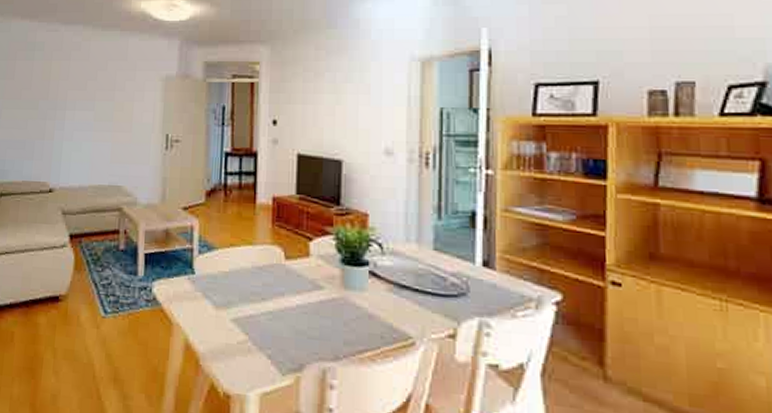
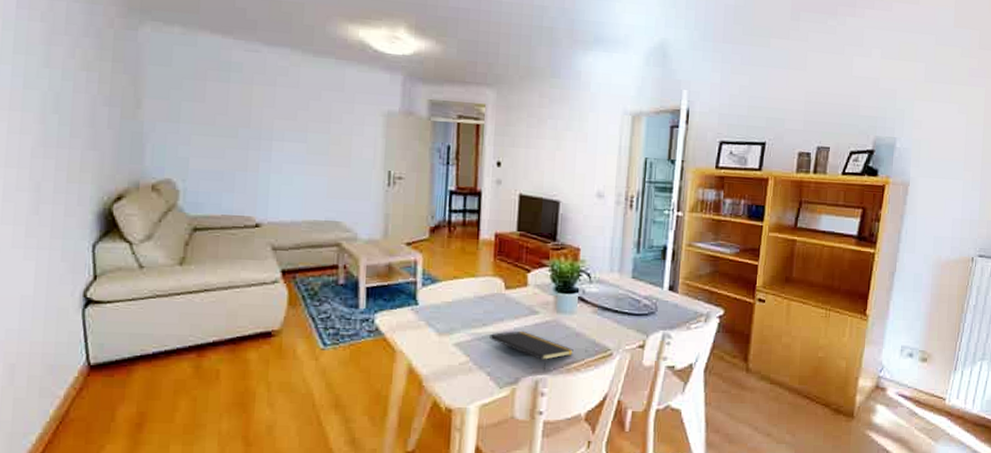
notepad: none [269,308,366,359] -> present [489,330,574,372]

